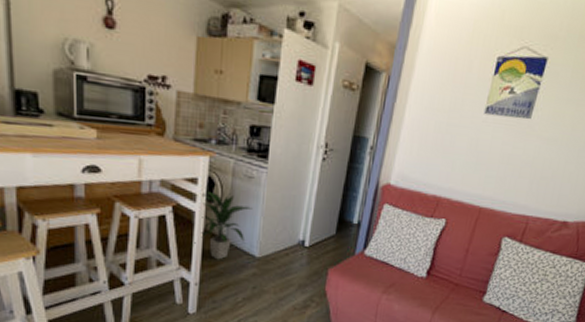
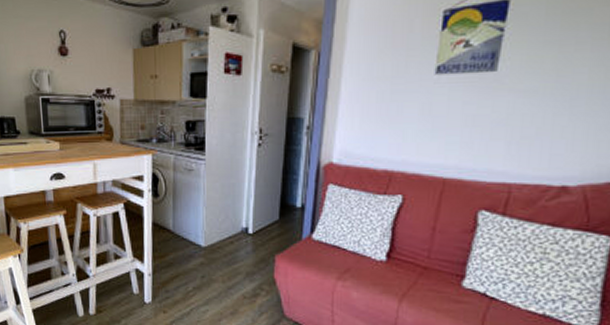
indoor plant: present [191,192,252,260] -> none [142,186,195,251]

